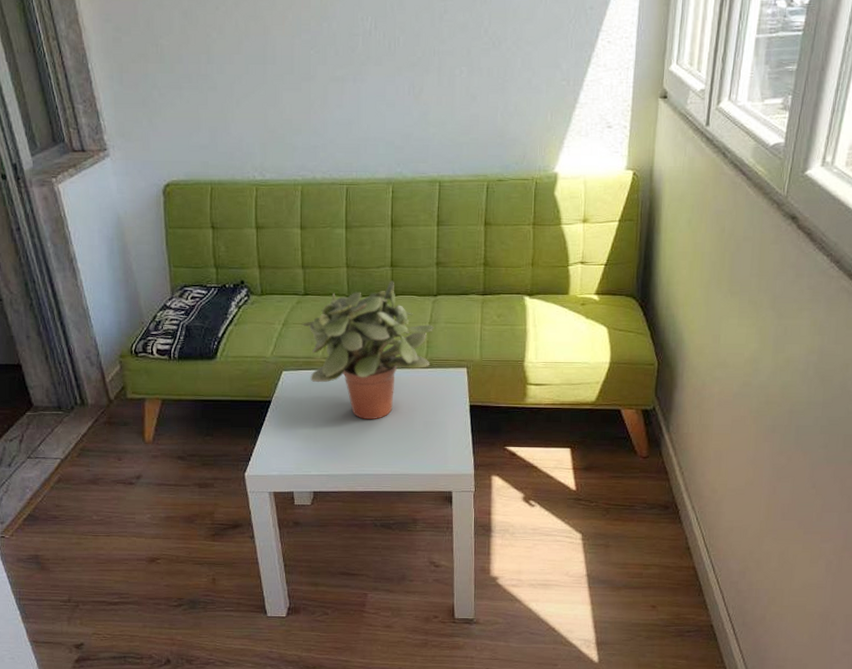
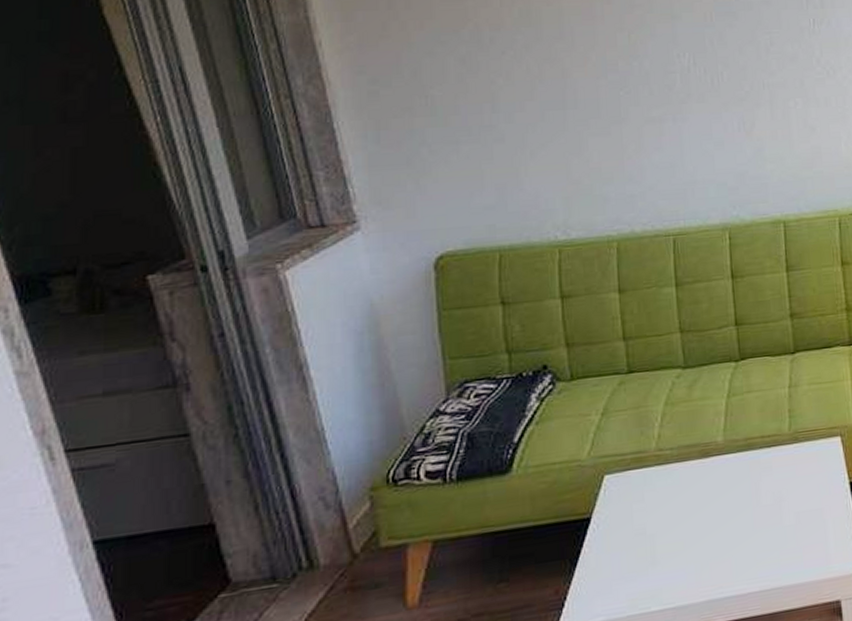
potted plant: present [301,280,435,420] -> none [626,341,796,523]

